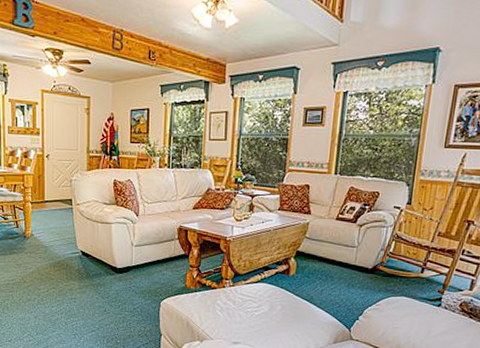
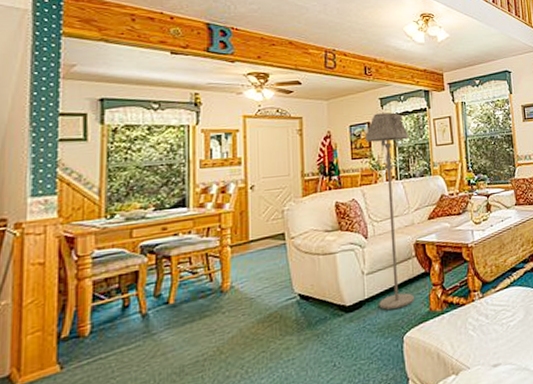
floor lamp: none [143,100,184,280] -> present [364,112,414,310]

